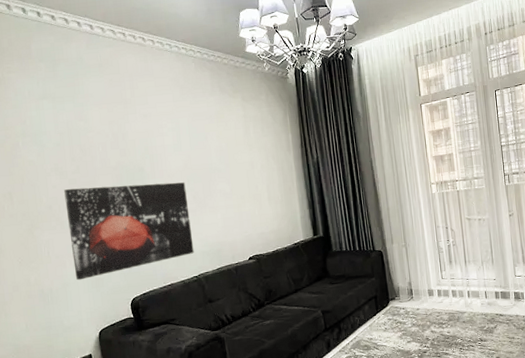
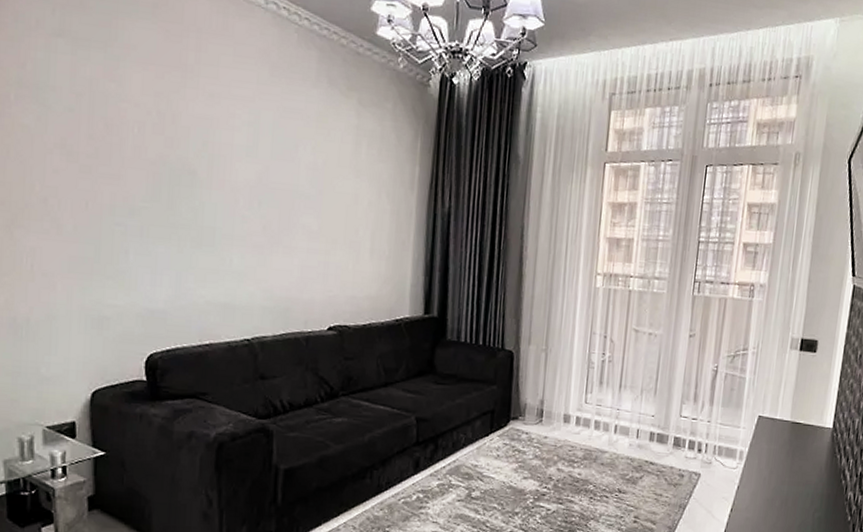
wall art: present [64,182,194,281] -> none [68,178,255,315]

